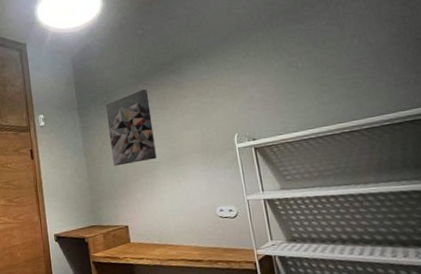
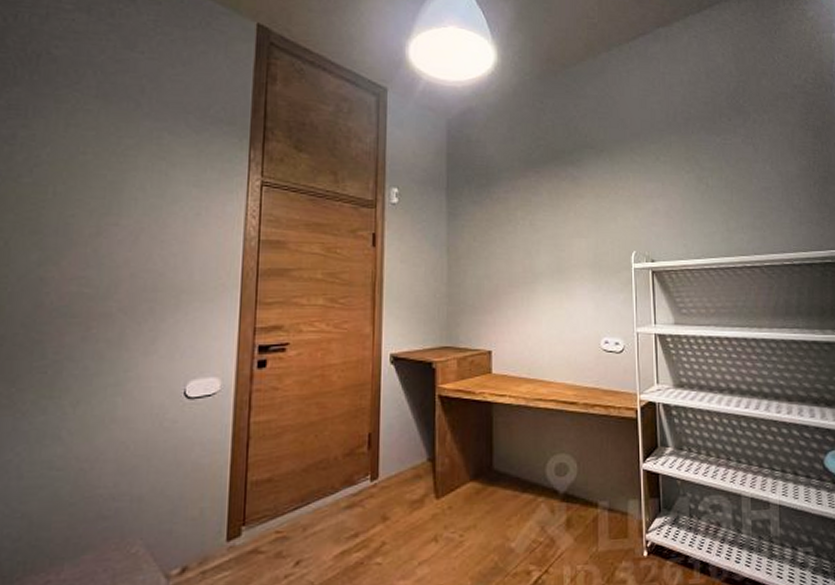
wall art: present [105,89,157,166] -> none [482,178,539,271]

